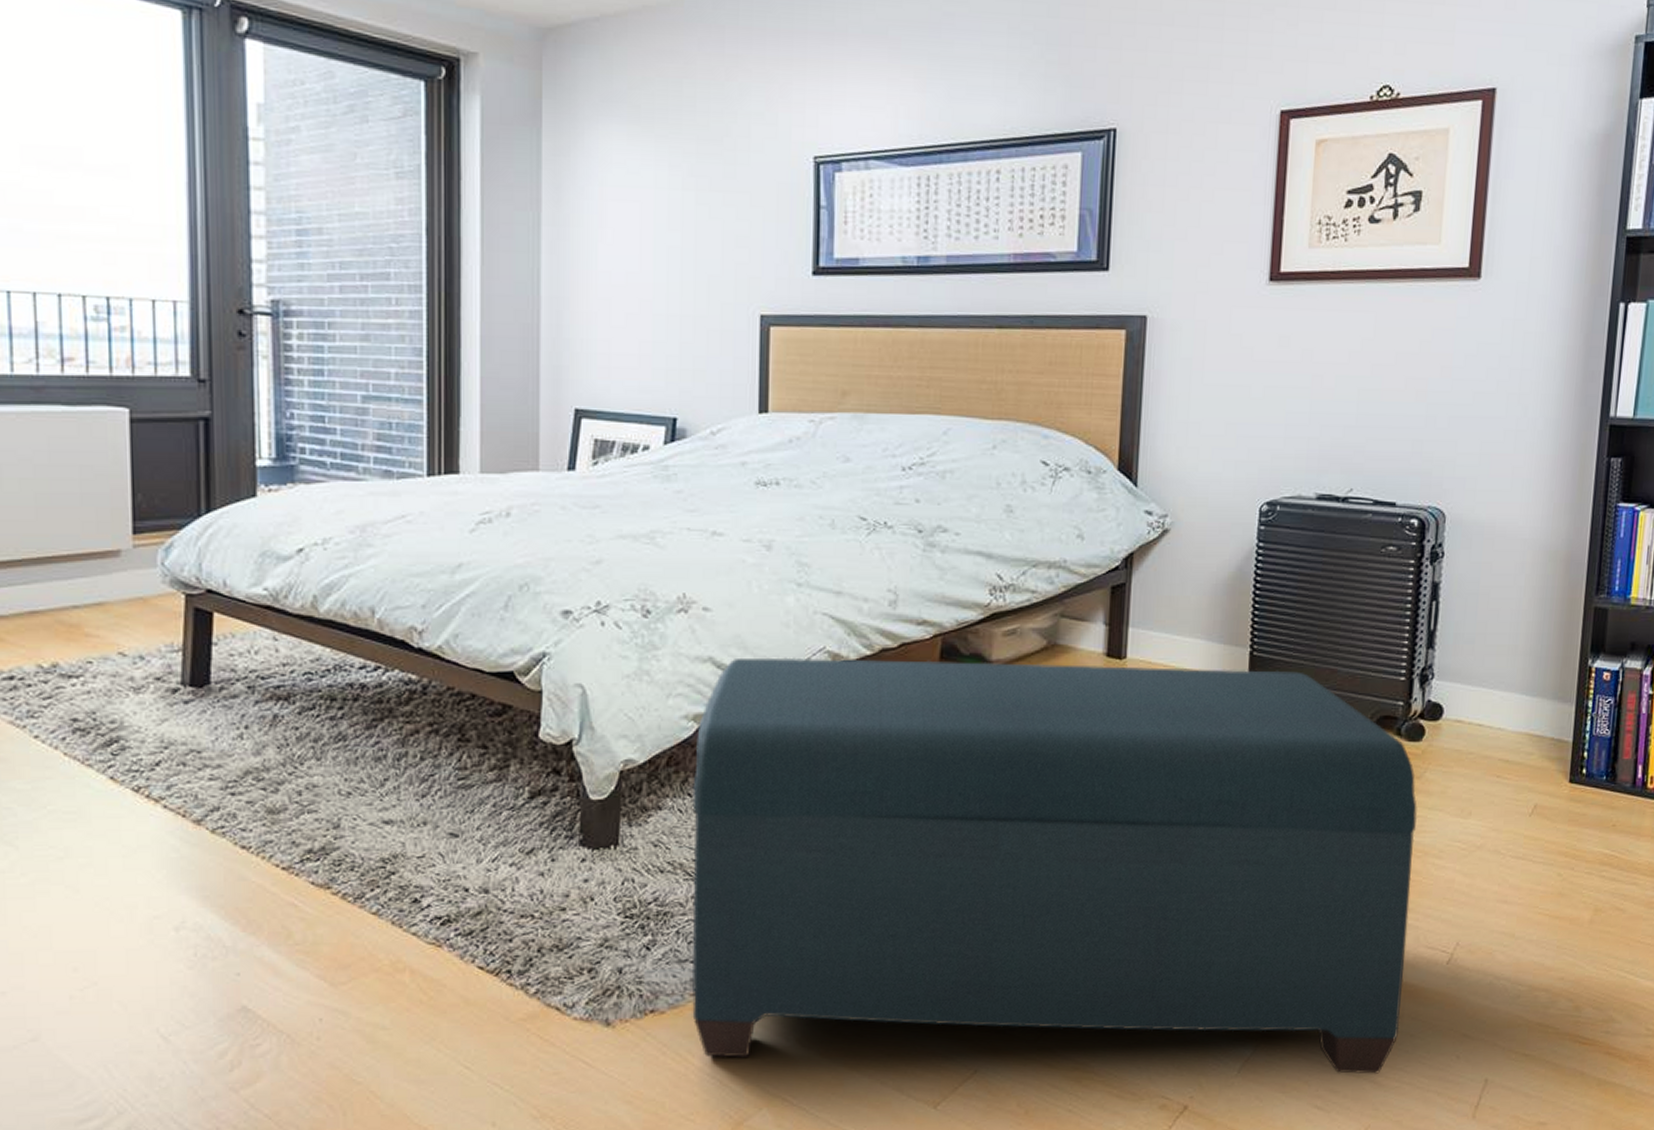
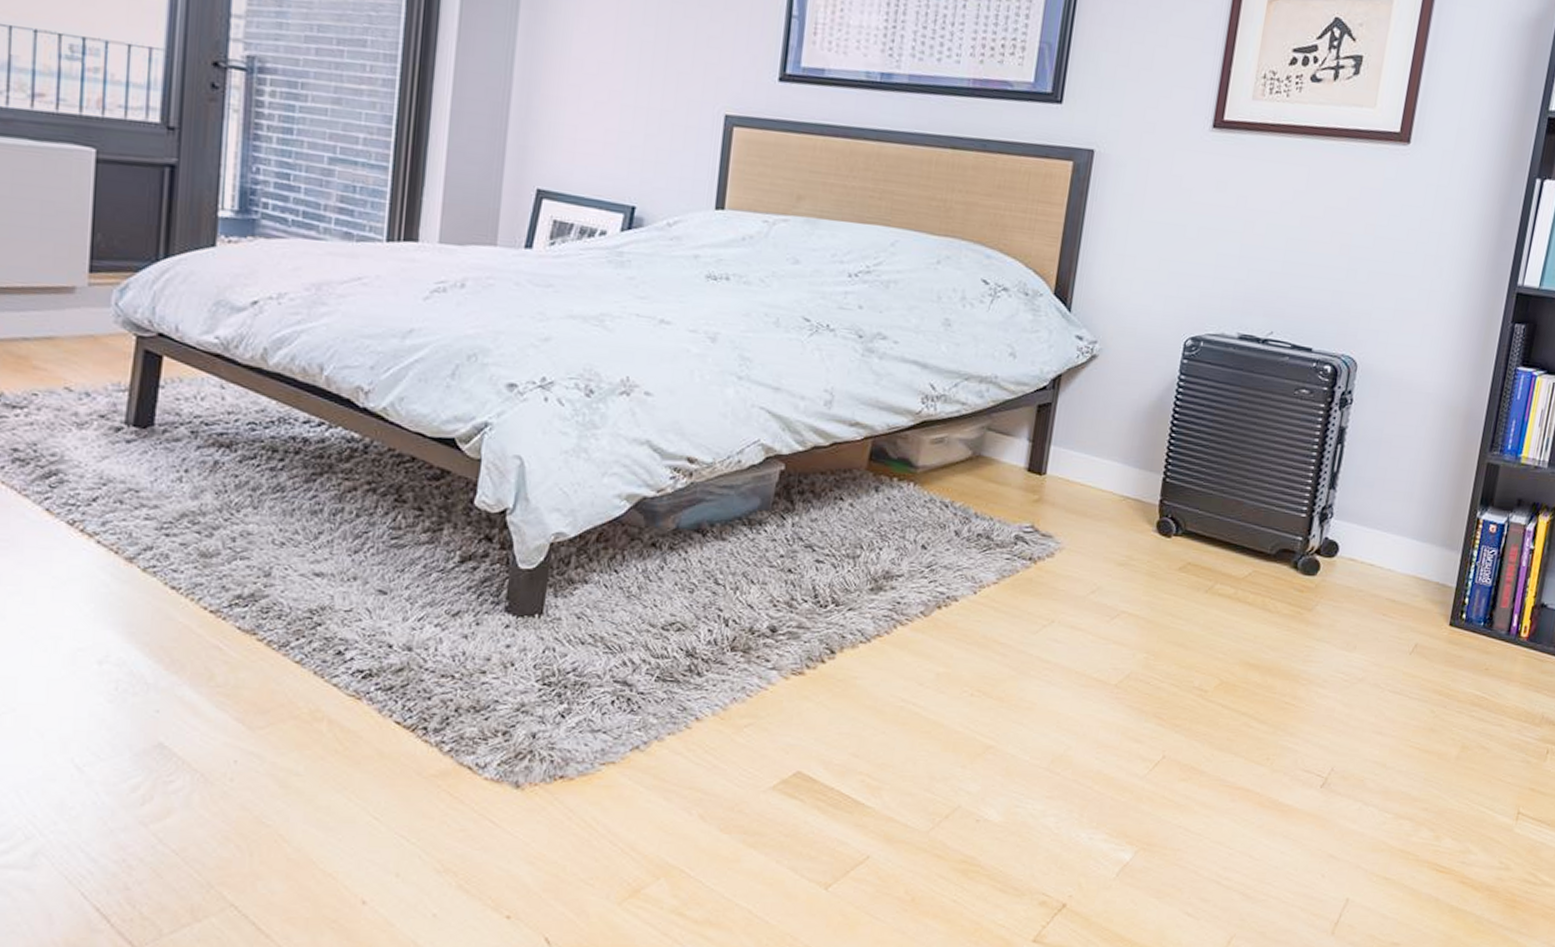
bench: present [691,657,1418,1074] -> none [600,444,1307,886]

